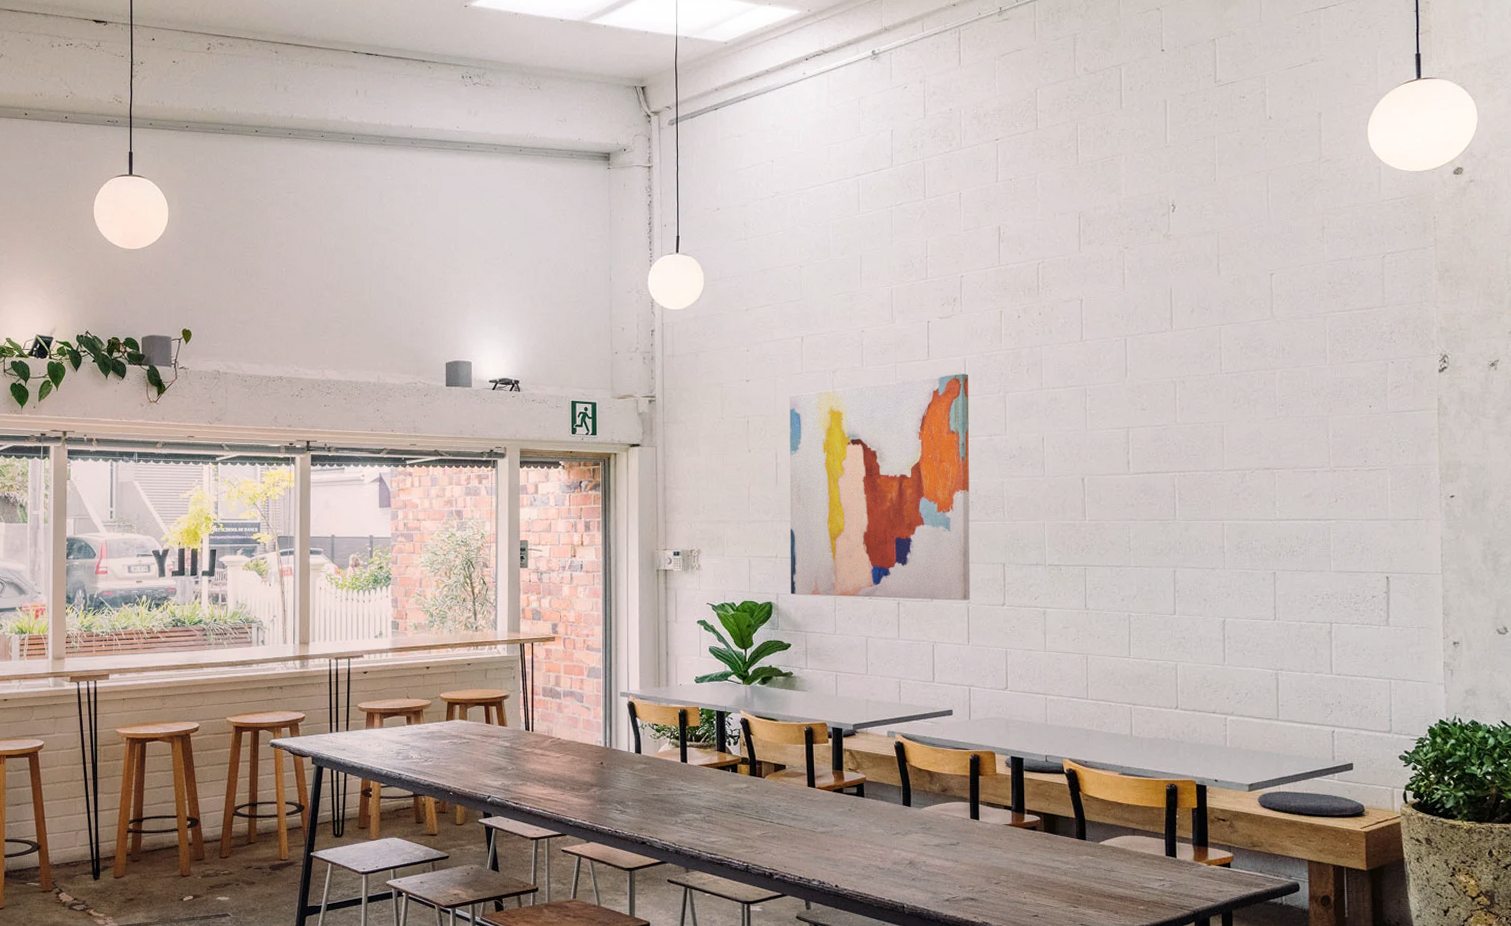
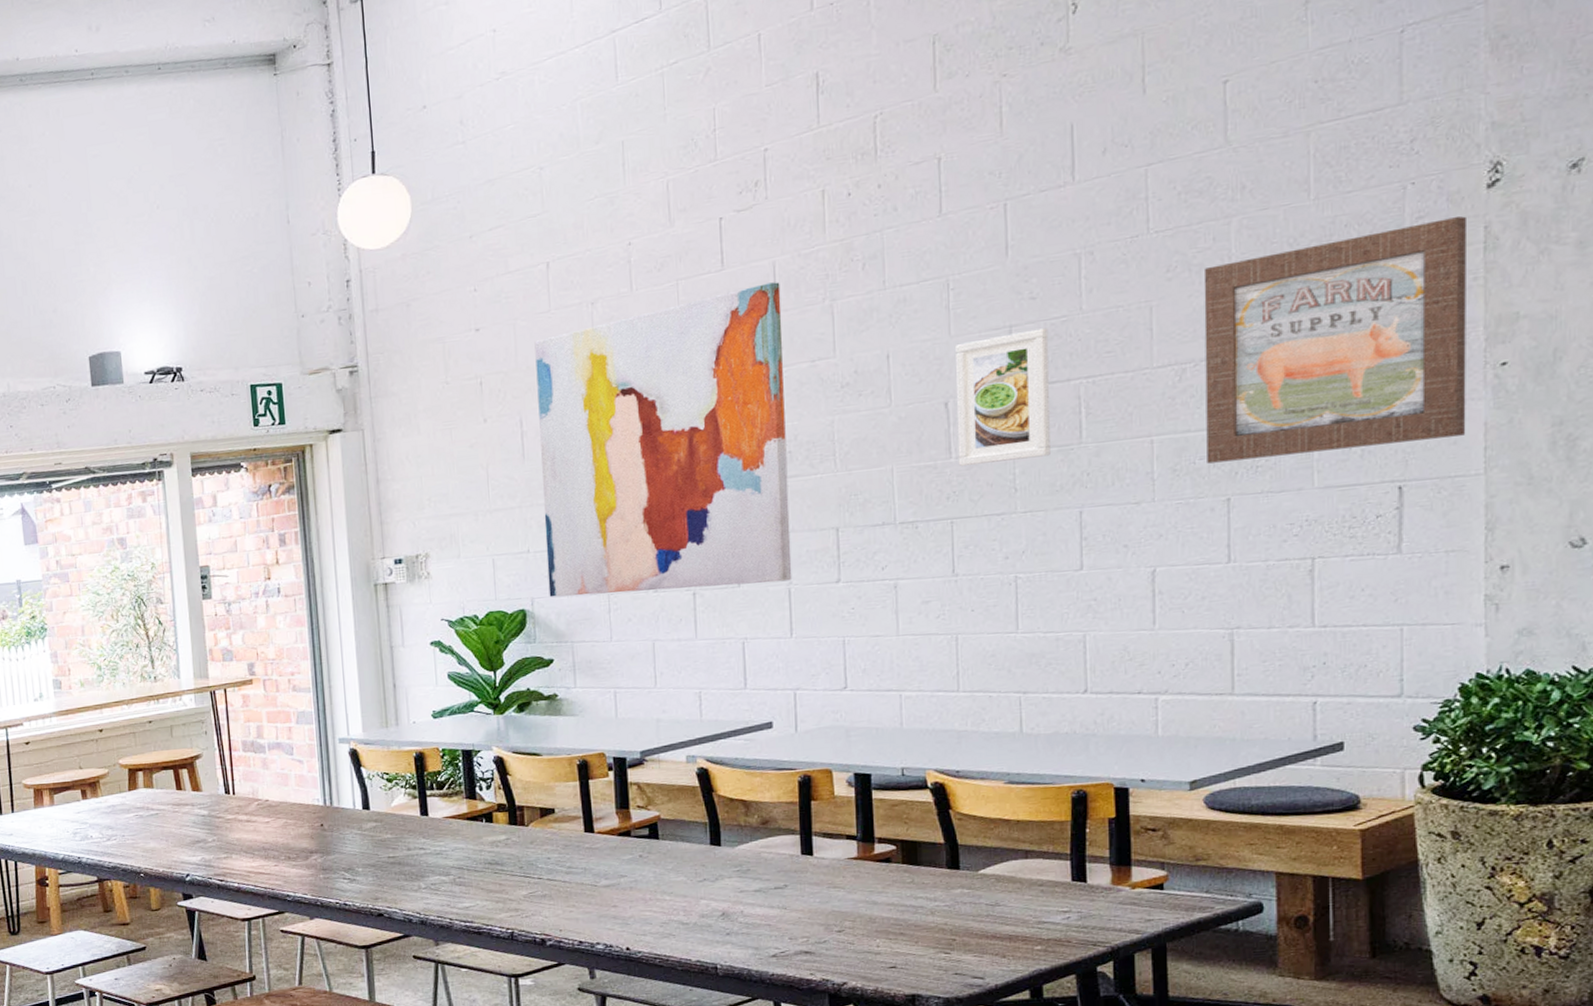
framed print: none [1089,432,1155,528] -> present [954,328,1050,467]
wall art: none [1258,390,1429,545] -> present [1203,216,1466,464]

